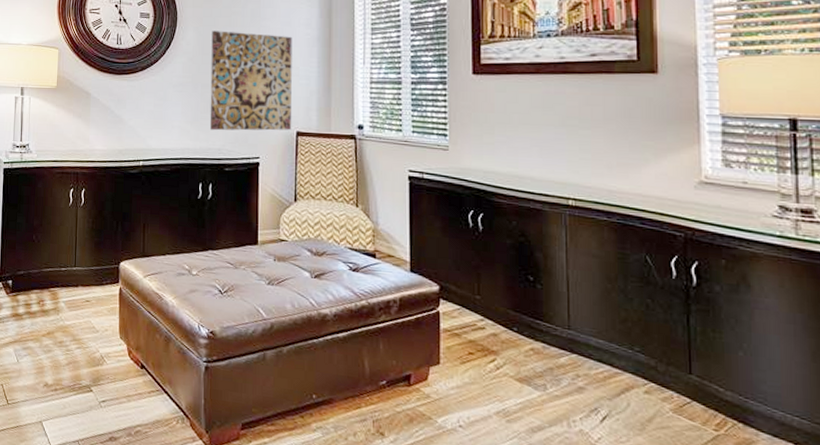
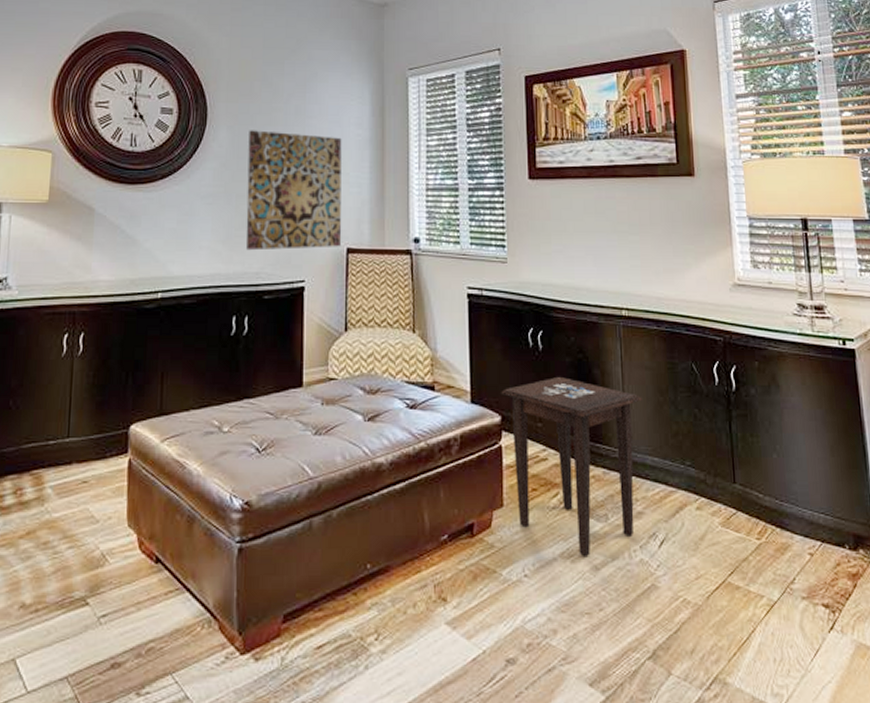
side table: none [440,255,588,419] -> present [501,376,642,556]

